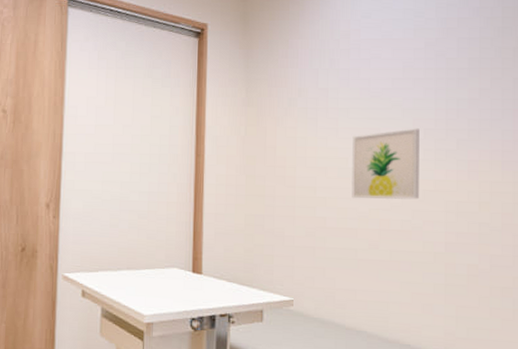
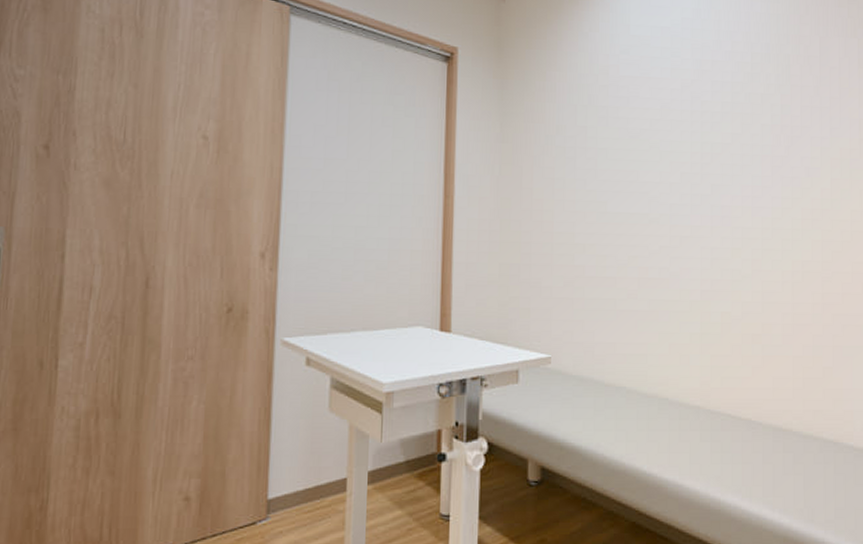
wall art: present [352,128,419,200] -> none [611,172,676,246]

